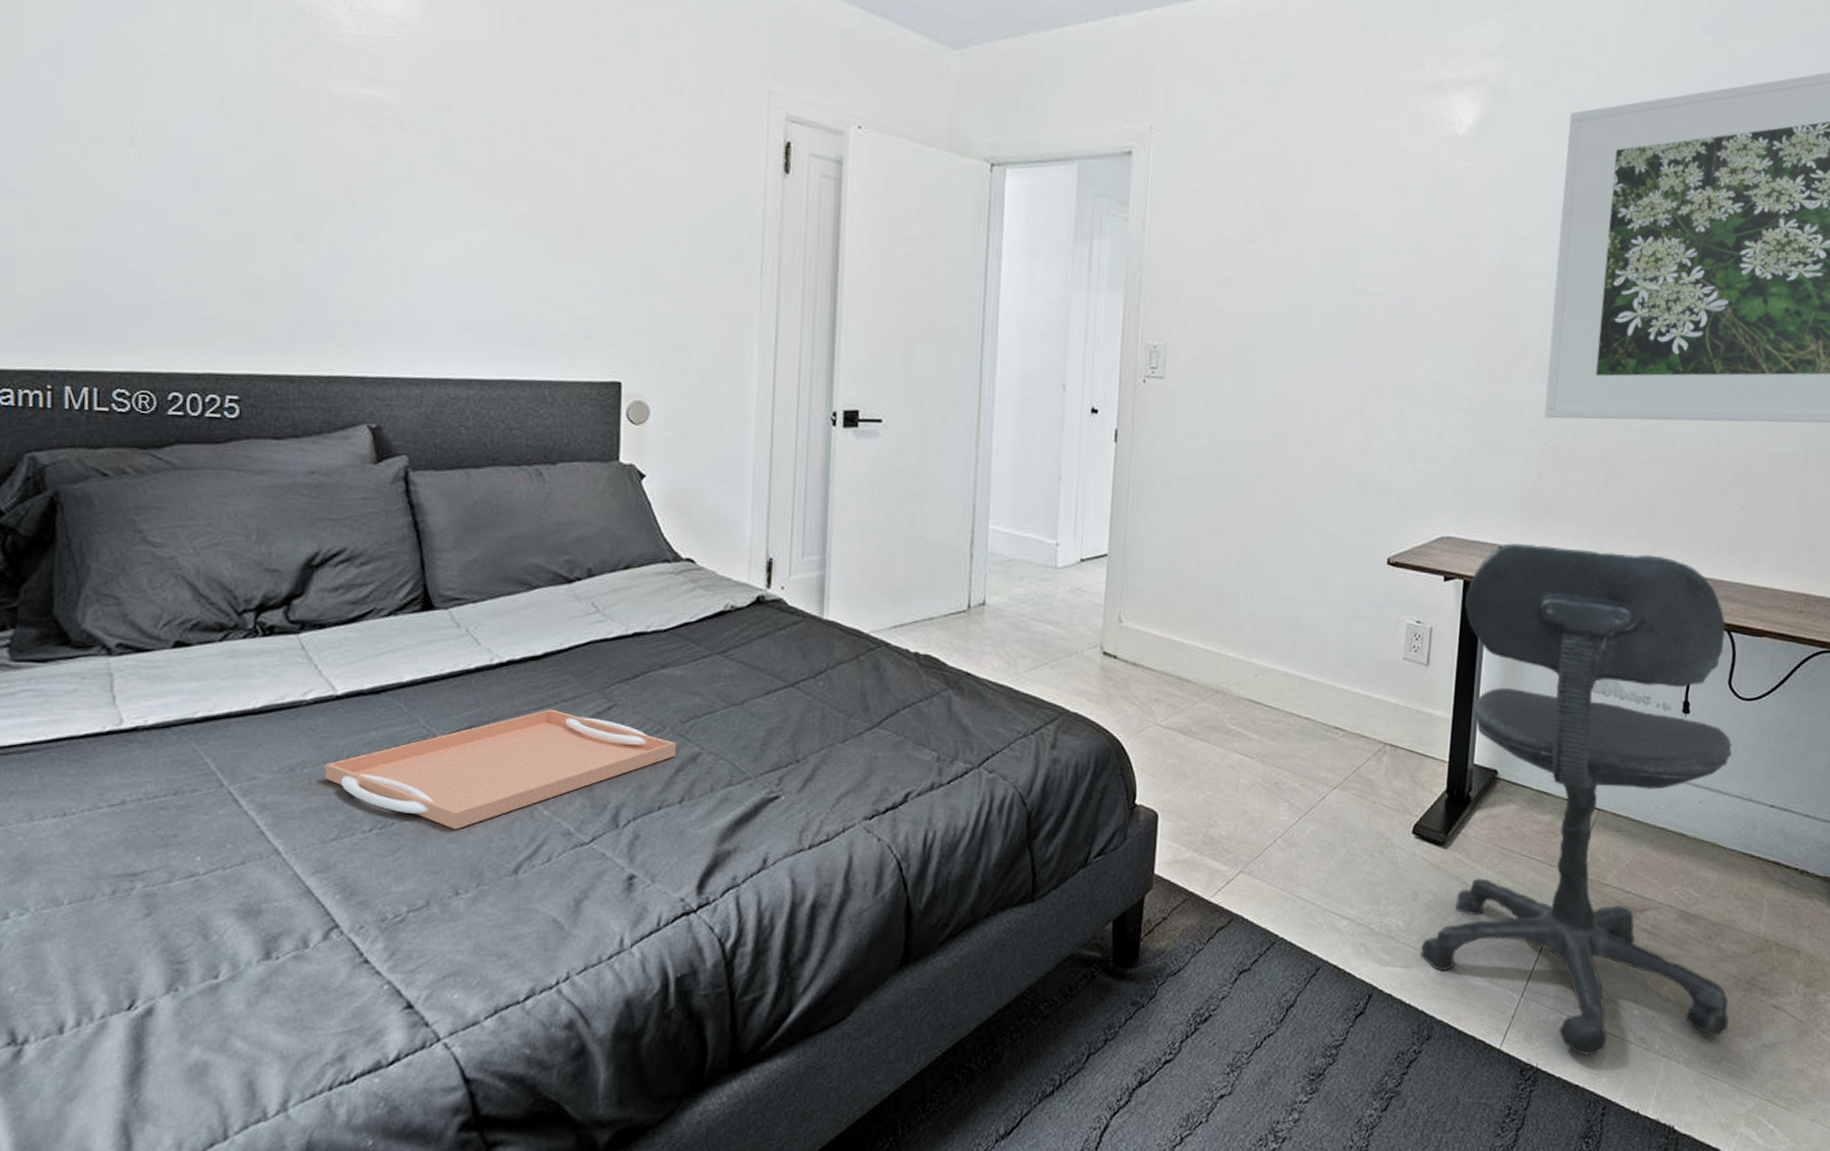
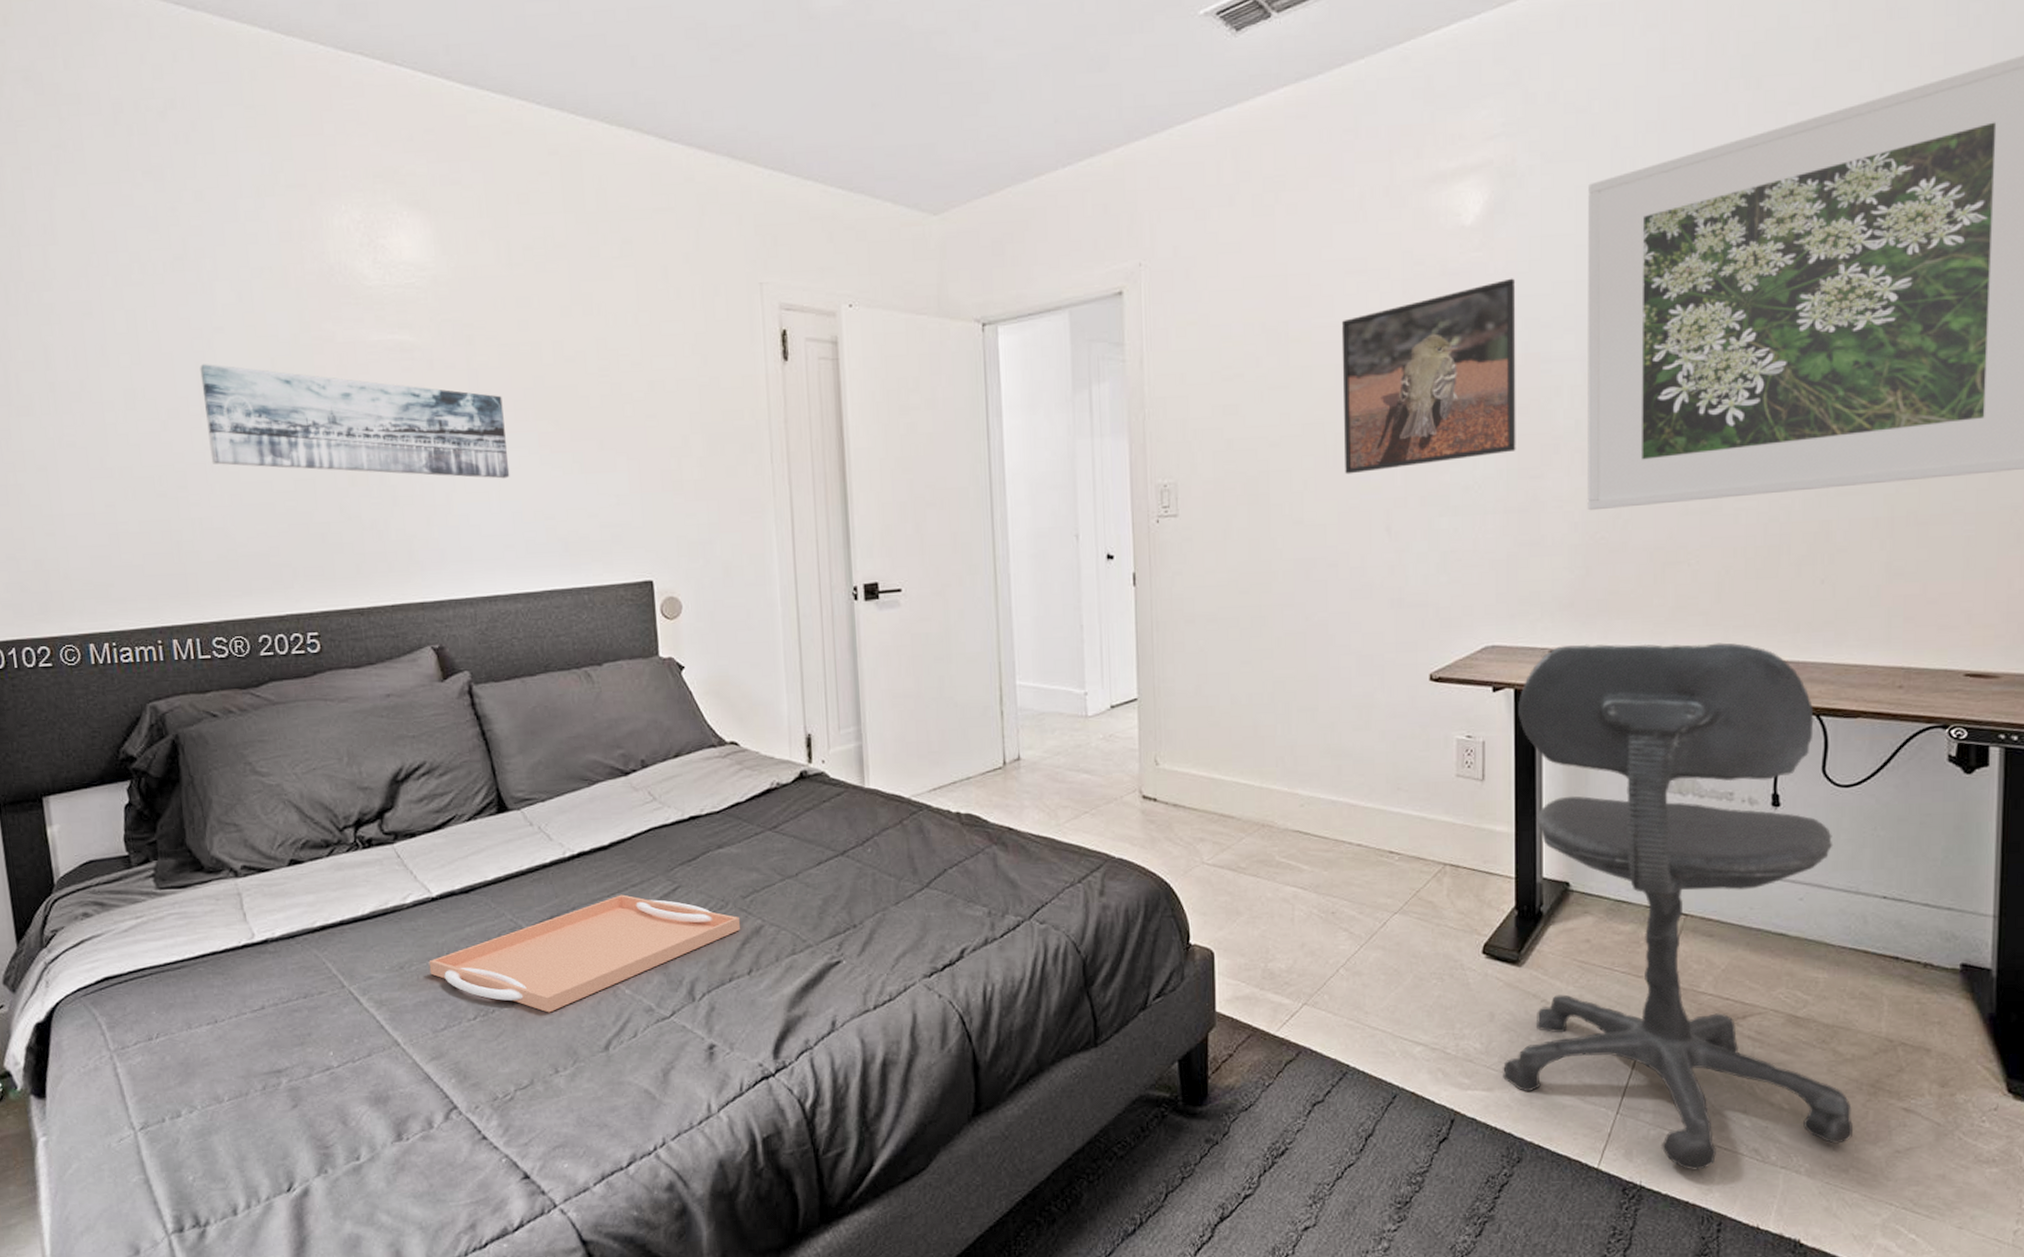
wall art: none [134,90,478,257] -> present [200,364,510,479]
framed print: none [1327,190,1499,357] -> present [1341,278,1516,475]

